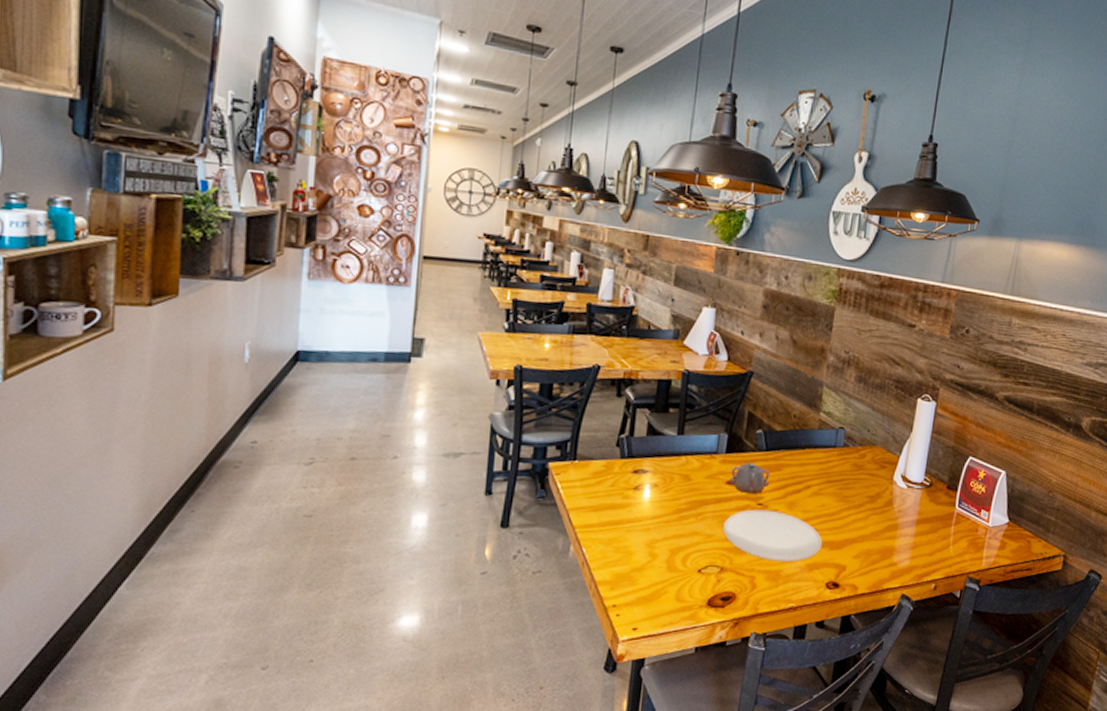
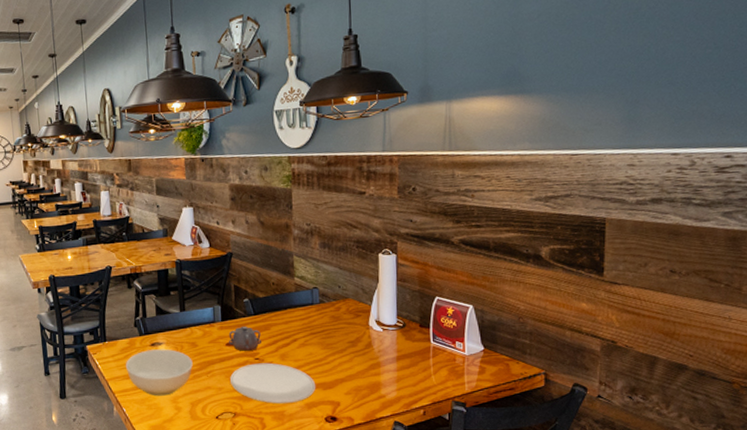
bowl: none [595,477,682,538] -> present [125,349,193,396]

